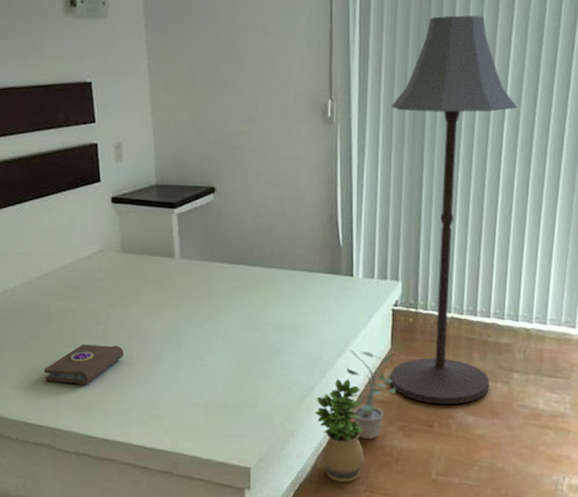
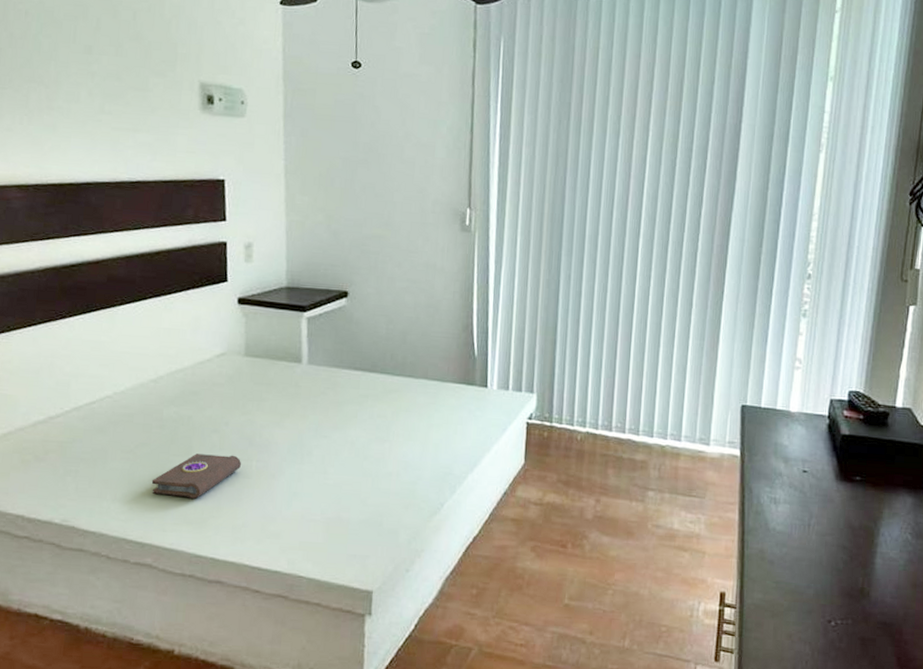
potted plant: present [314,379,365,482] -> none [443,495,495,608]
potted plant: present [346,349,396,439] -> none [477,463,529,560]
floor lamp: present [390,15,518,405] -> none [523,133,653,524]

